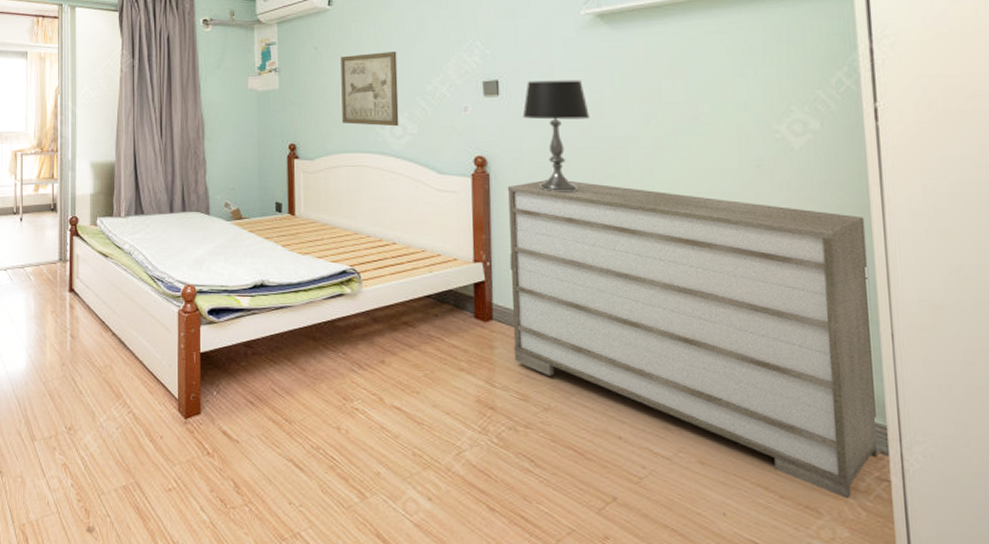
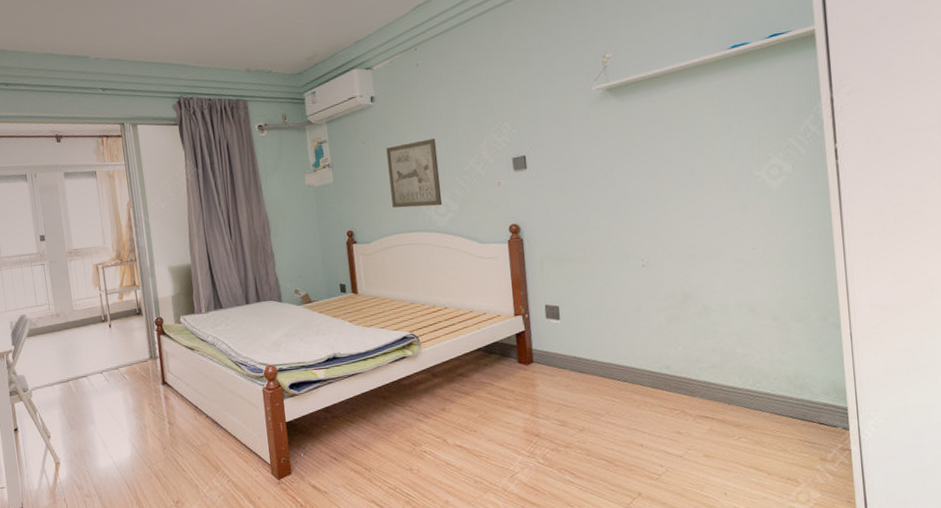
dresser: present [507,180,880,500] -> none [538,237,842,469]
table lamp: present [522,80,589,193] -> none [548,148,604,248]

